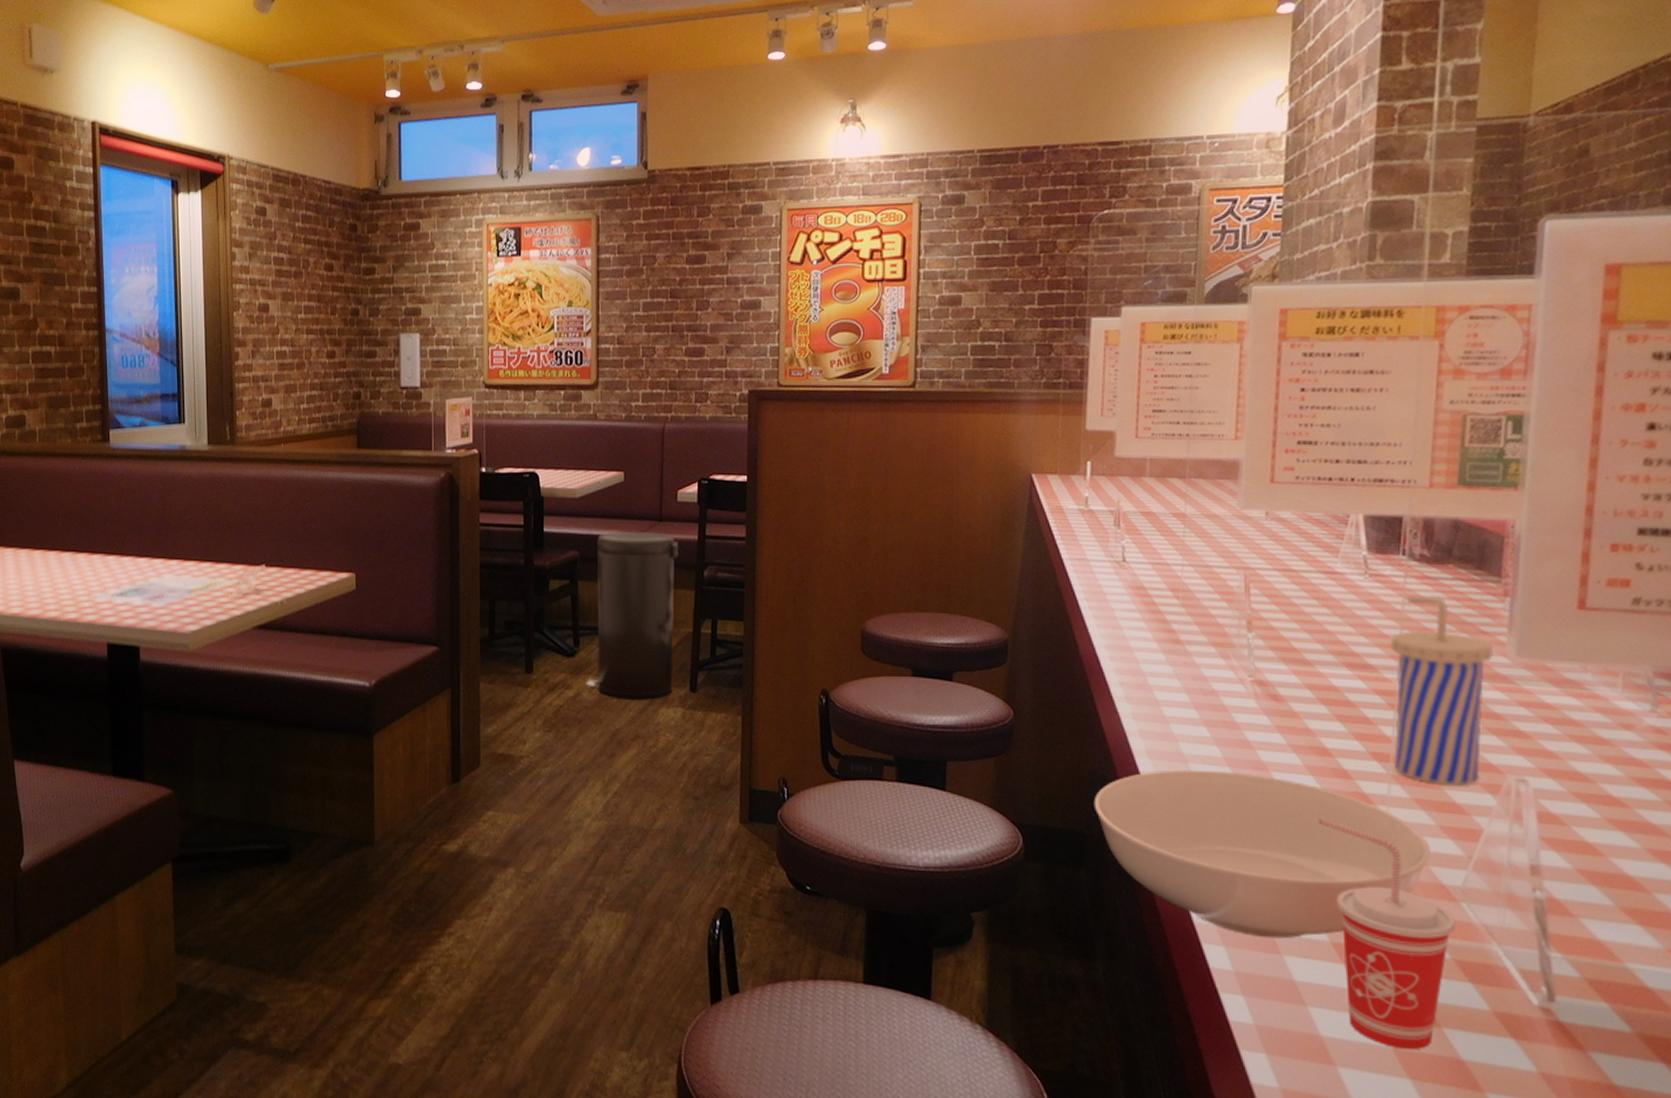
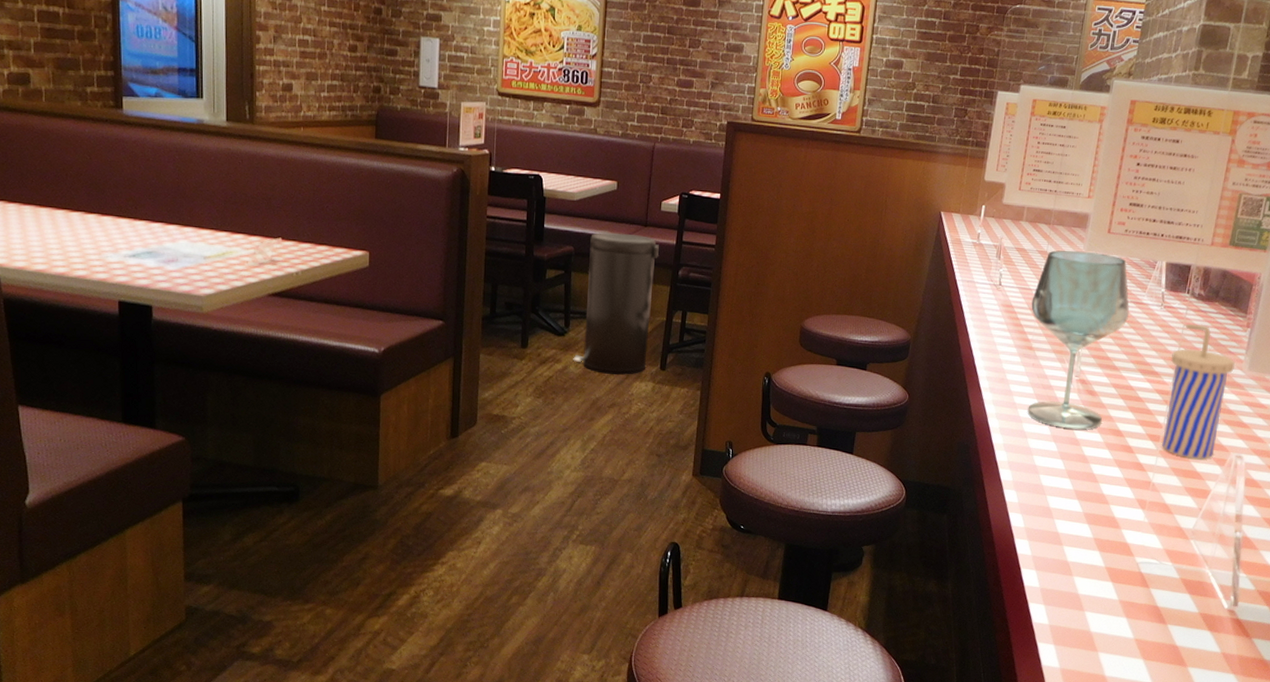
bowl: present [1093,769,1431,939] -> none [958,443,1177,565]
wine glass: none [1171,509,1318,749] -> present [1027,250,1130,430]
beverage cup: present [1318,817,1456,1050] -> none [1108,480,1186,640]

